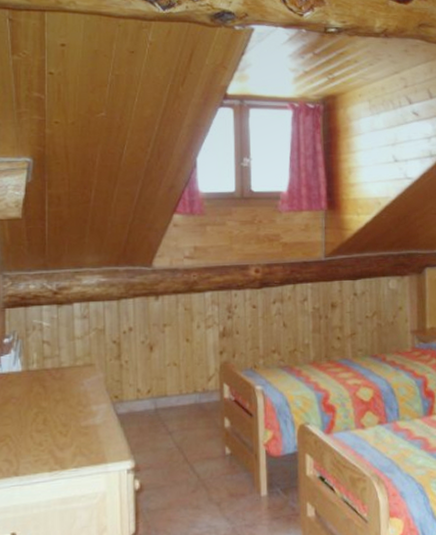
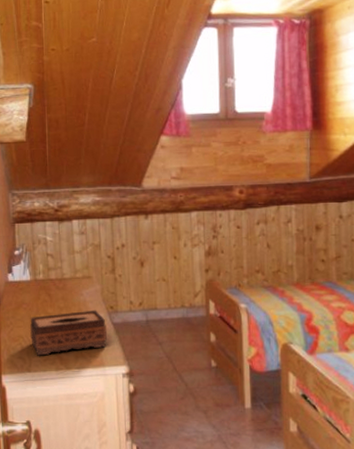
tissue box: none [20,400,110,457] -> present [30,310,107,356]

